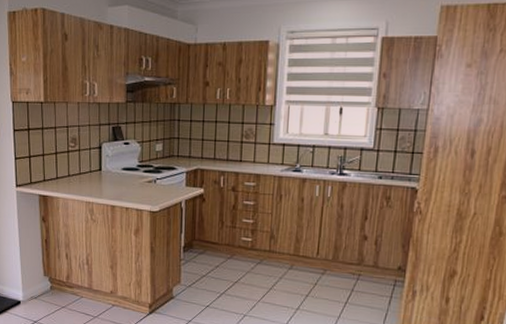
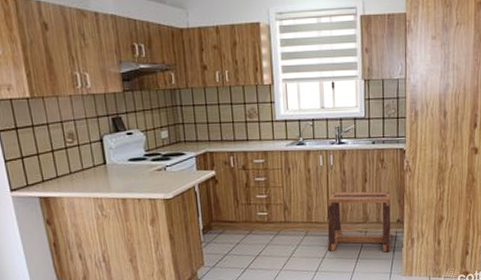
stool: none [313,226,394,302] -> present [327,191,391,253]

